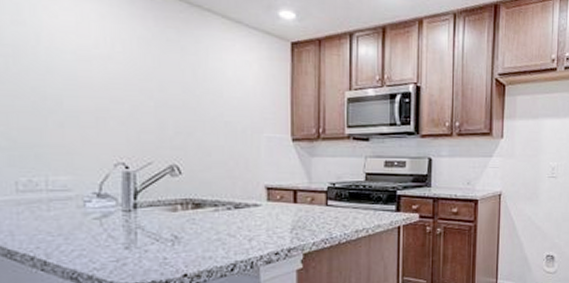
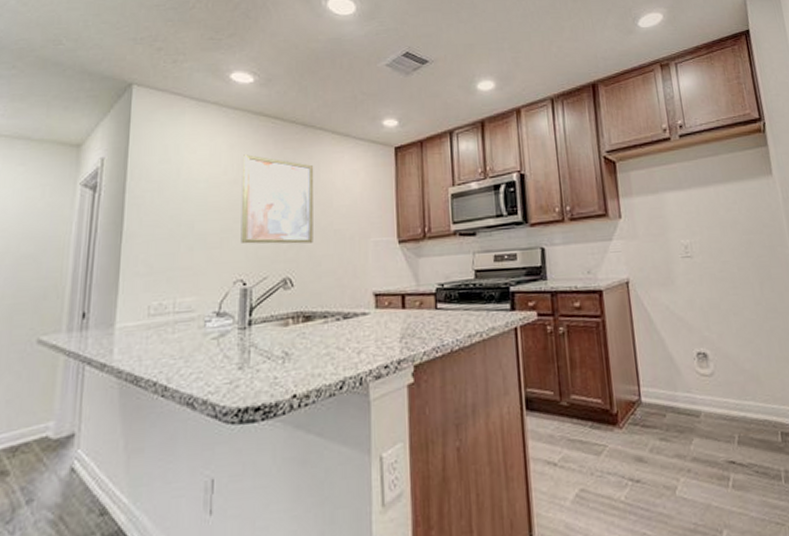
wall art: none [118,28,202,132] -> present [241,154,314,244]

